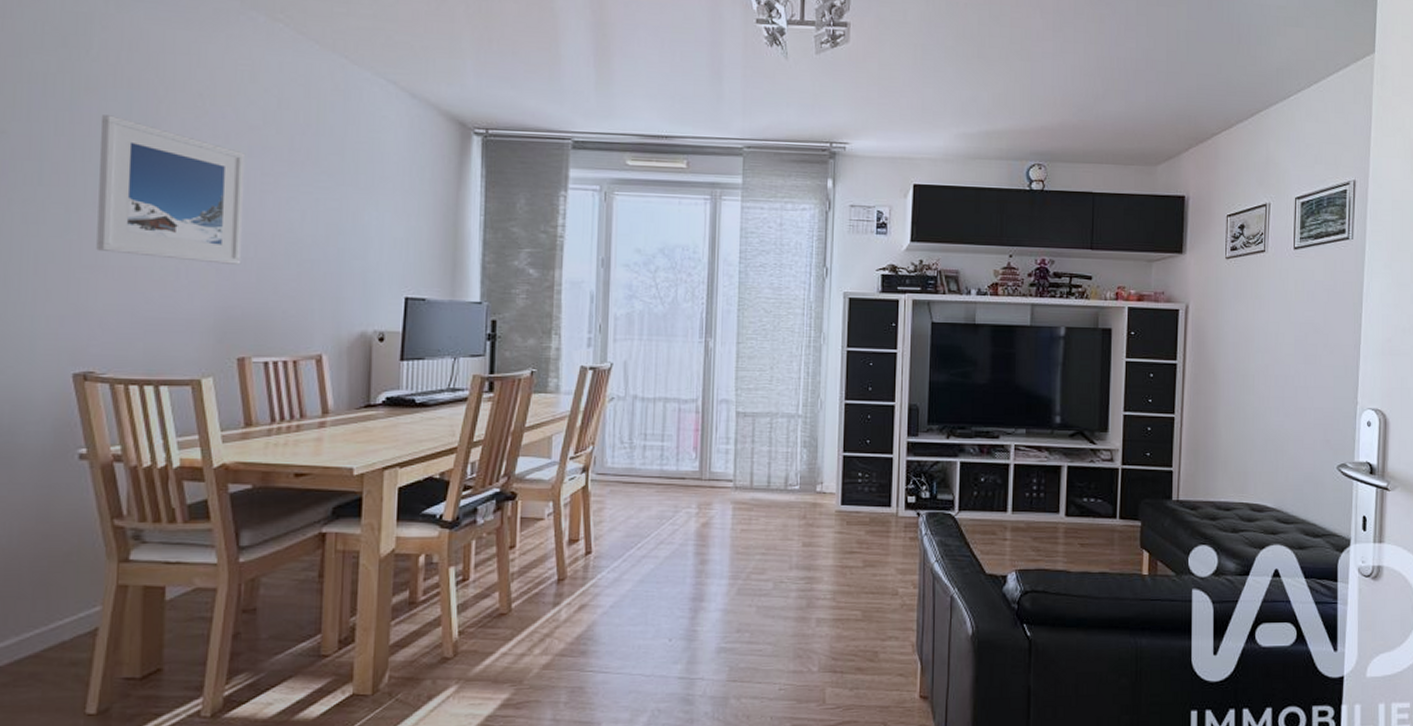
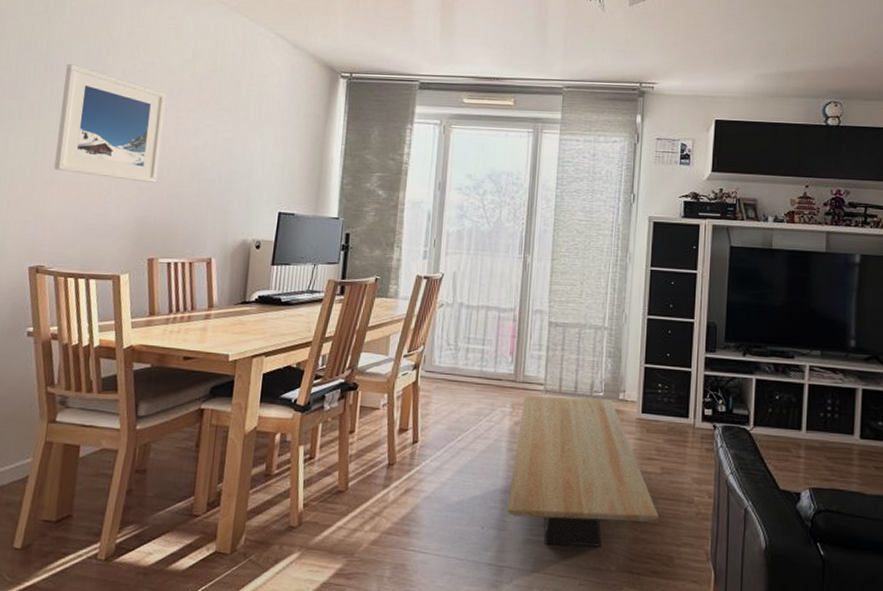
coffee table: none [696,492,862,652] -> present [506,395,659,547]

